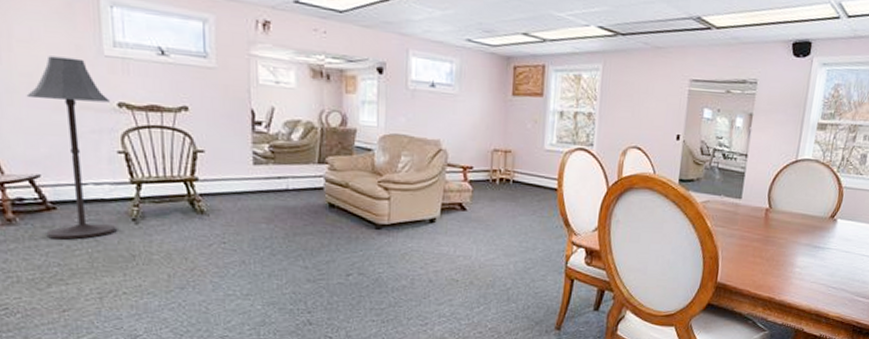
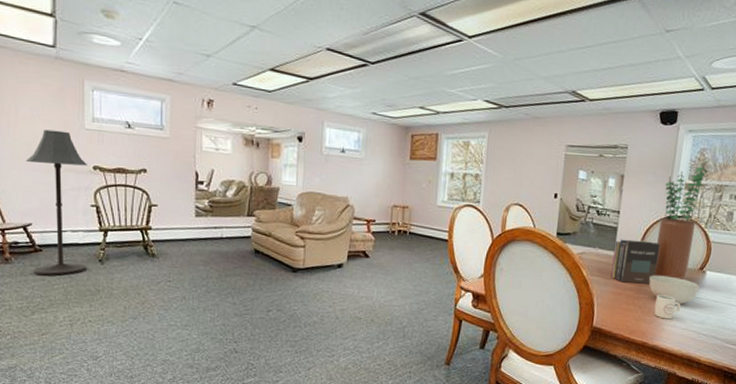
books: none [736,185,790,235] -> present [610,239,661,284]
bowl: none [777,224,830,256] -> present [648,275,700,305]
vase: none [782,98,842,230] -> present [654,161,708,281]
mug: none [782,246,810,272] -> present [654,294,681,320]

